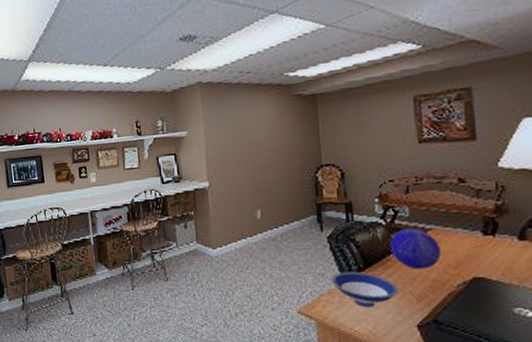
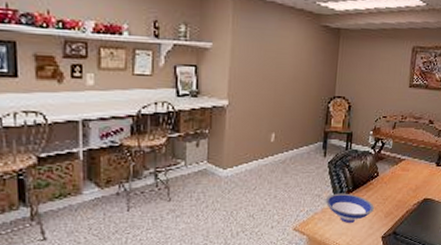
decorative ball: present [389,229,442,269] -> none [373,159,409,192]

